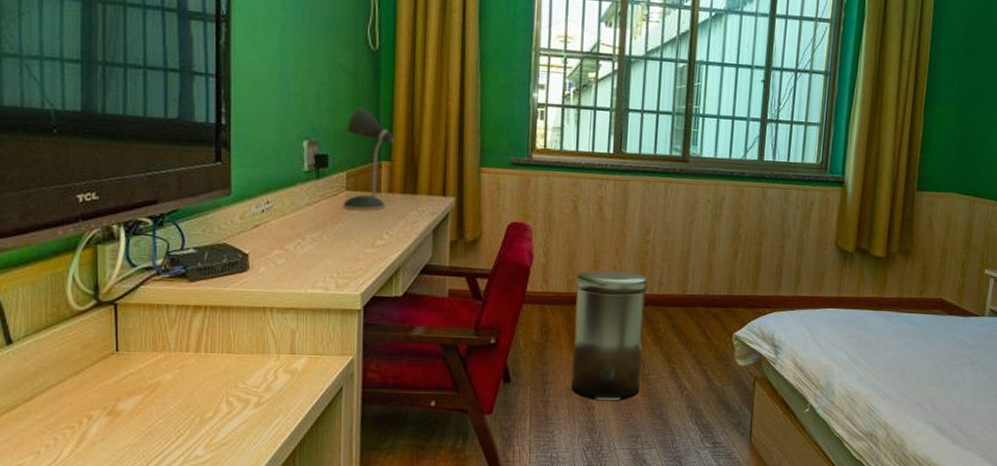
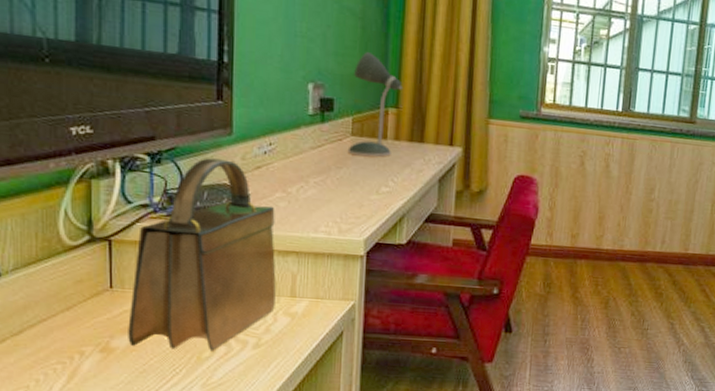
handbag: none [134,219,276,411] -> present [128,158,276,351]
pedal bin: present [572,270,648,401] -> none [572,225,651,354]

